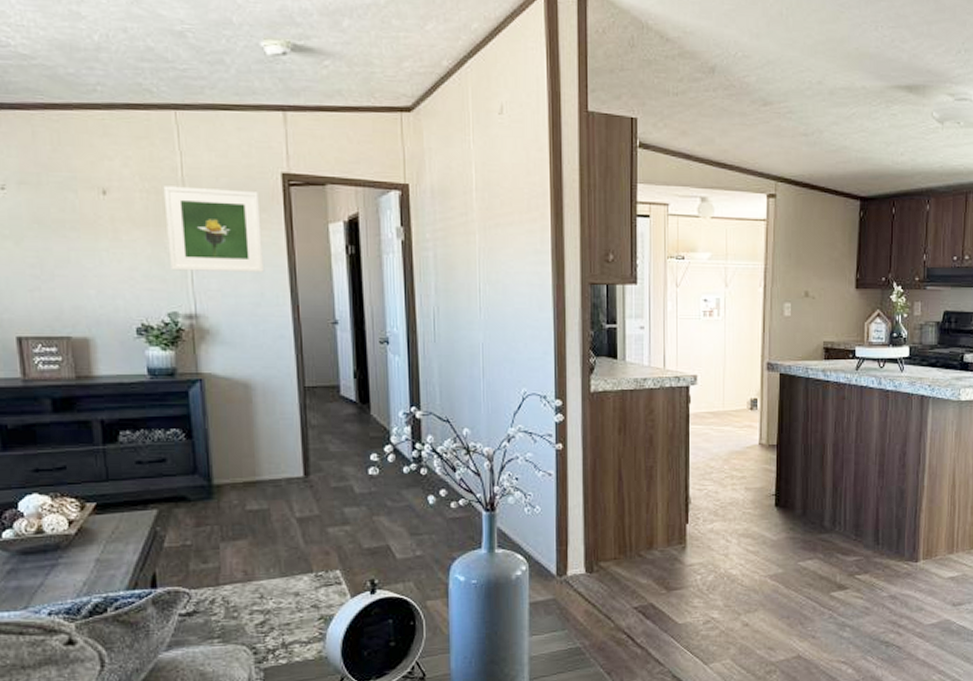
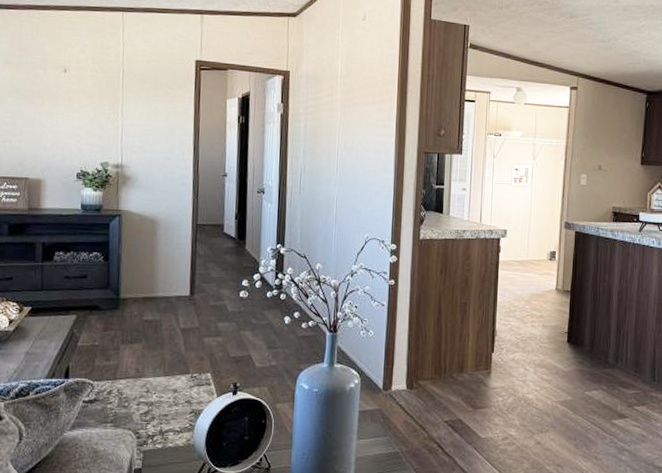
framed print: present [163,186,265,272] -> none [106,67,177,134]

